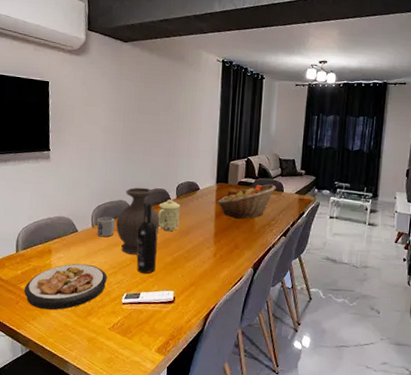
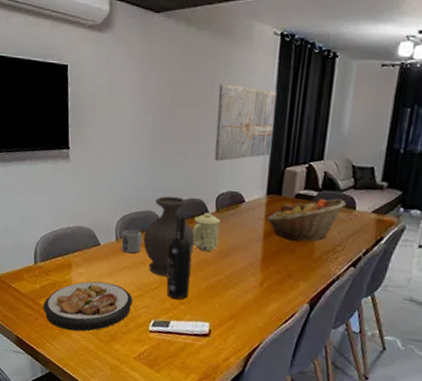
wall art: none [174,97,221,158] -> present [214,83,277,161]

